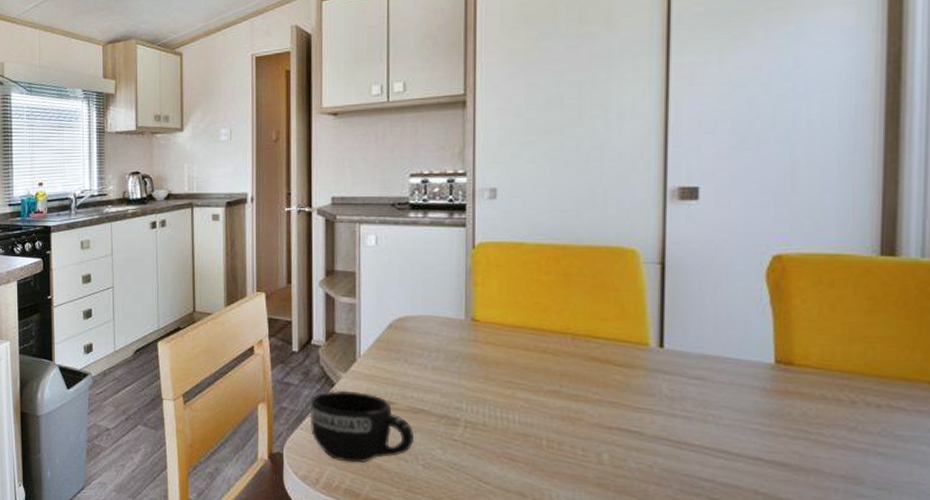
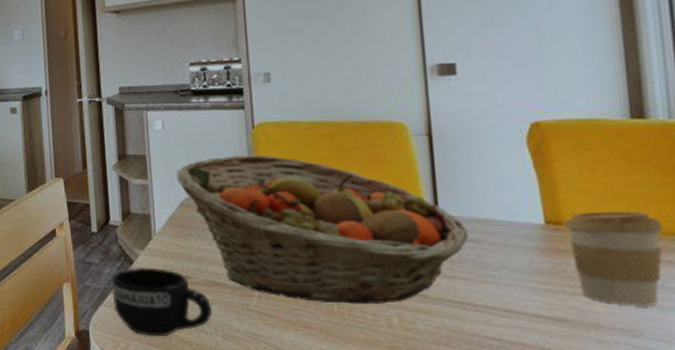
fruit basket: none [387,276,693,440] -> present [176,155,469,305]
coffee cup: none [795,353,900,453] -> present [564,211,664,306]

